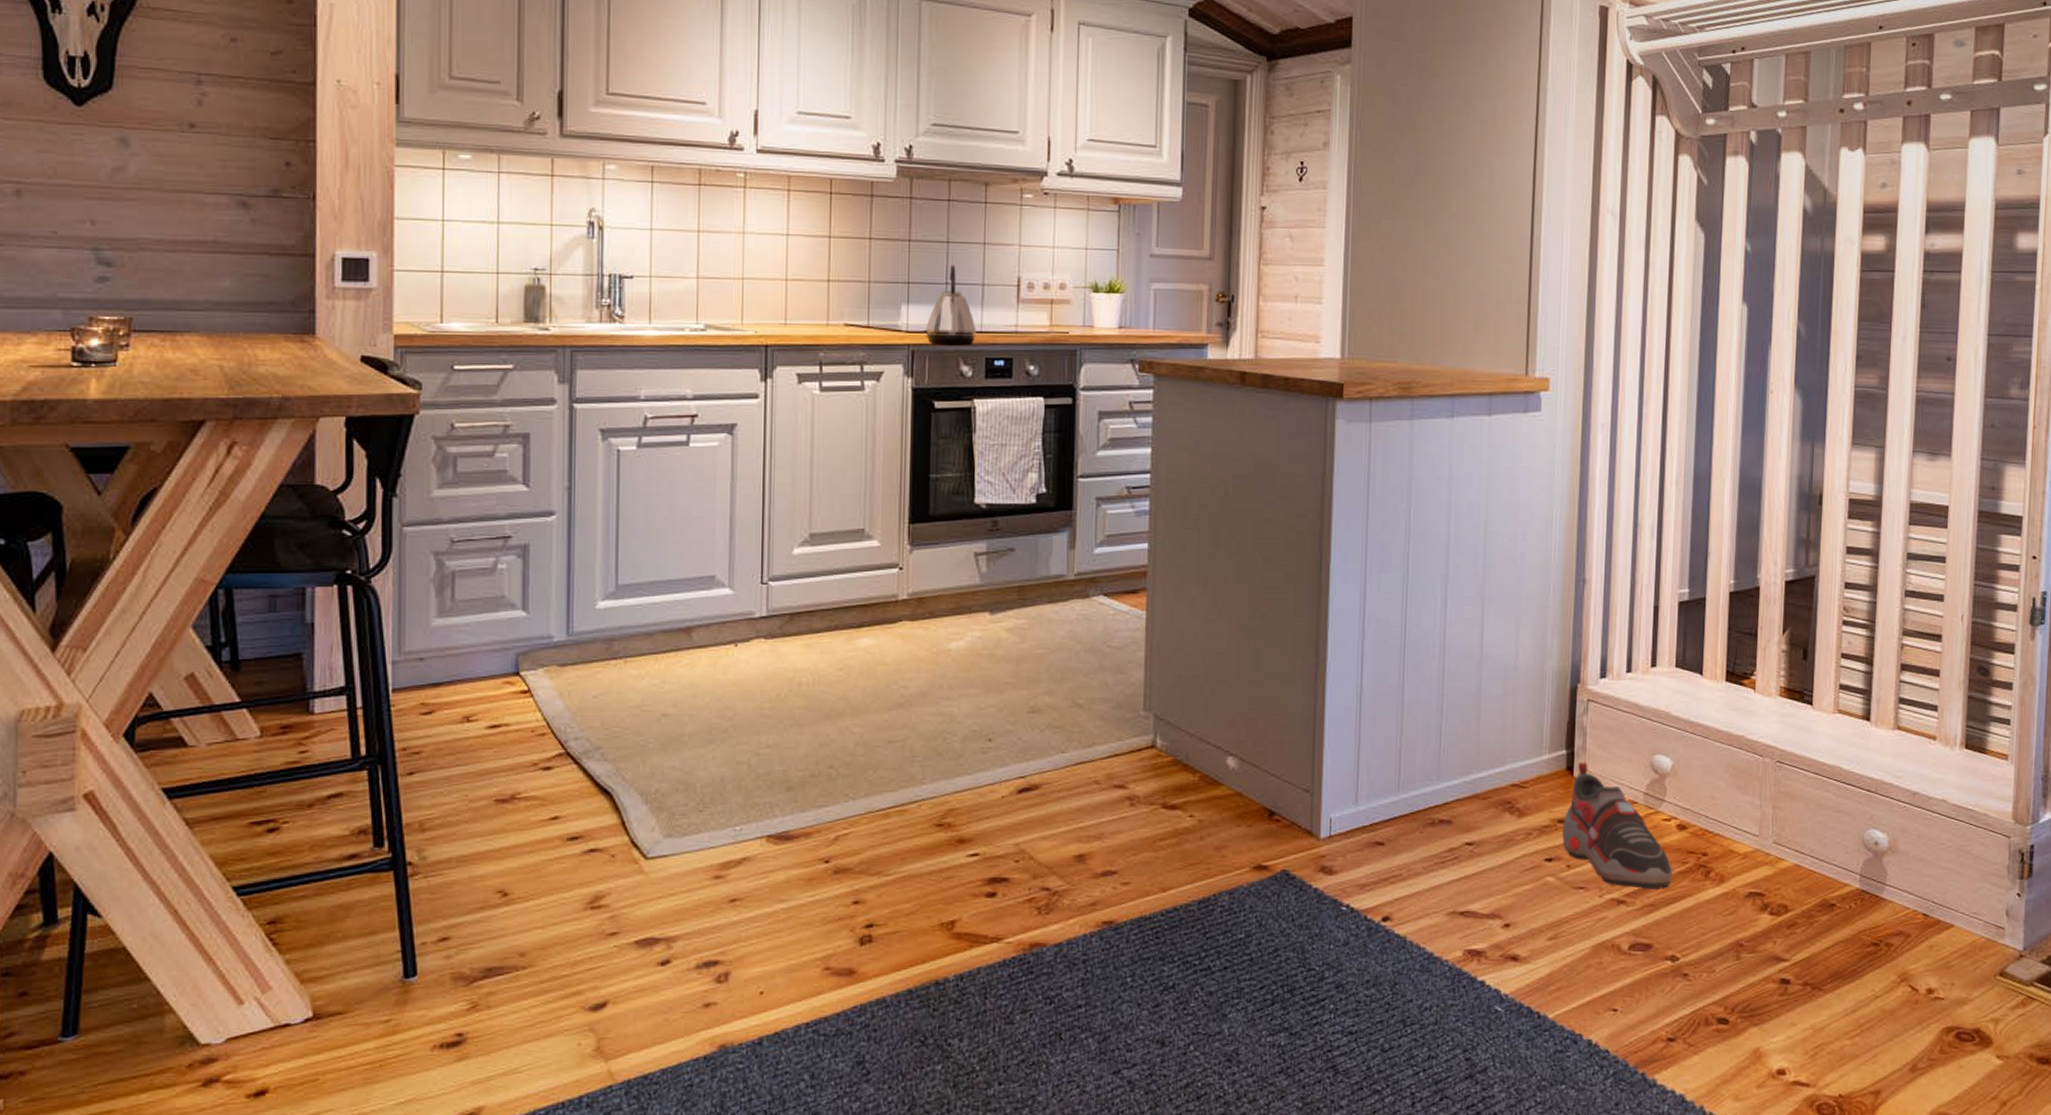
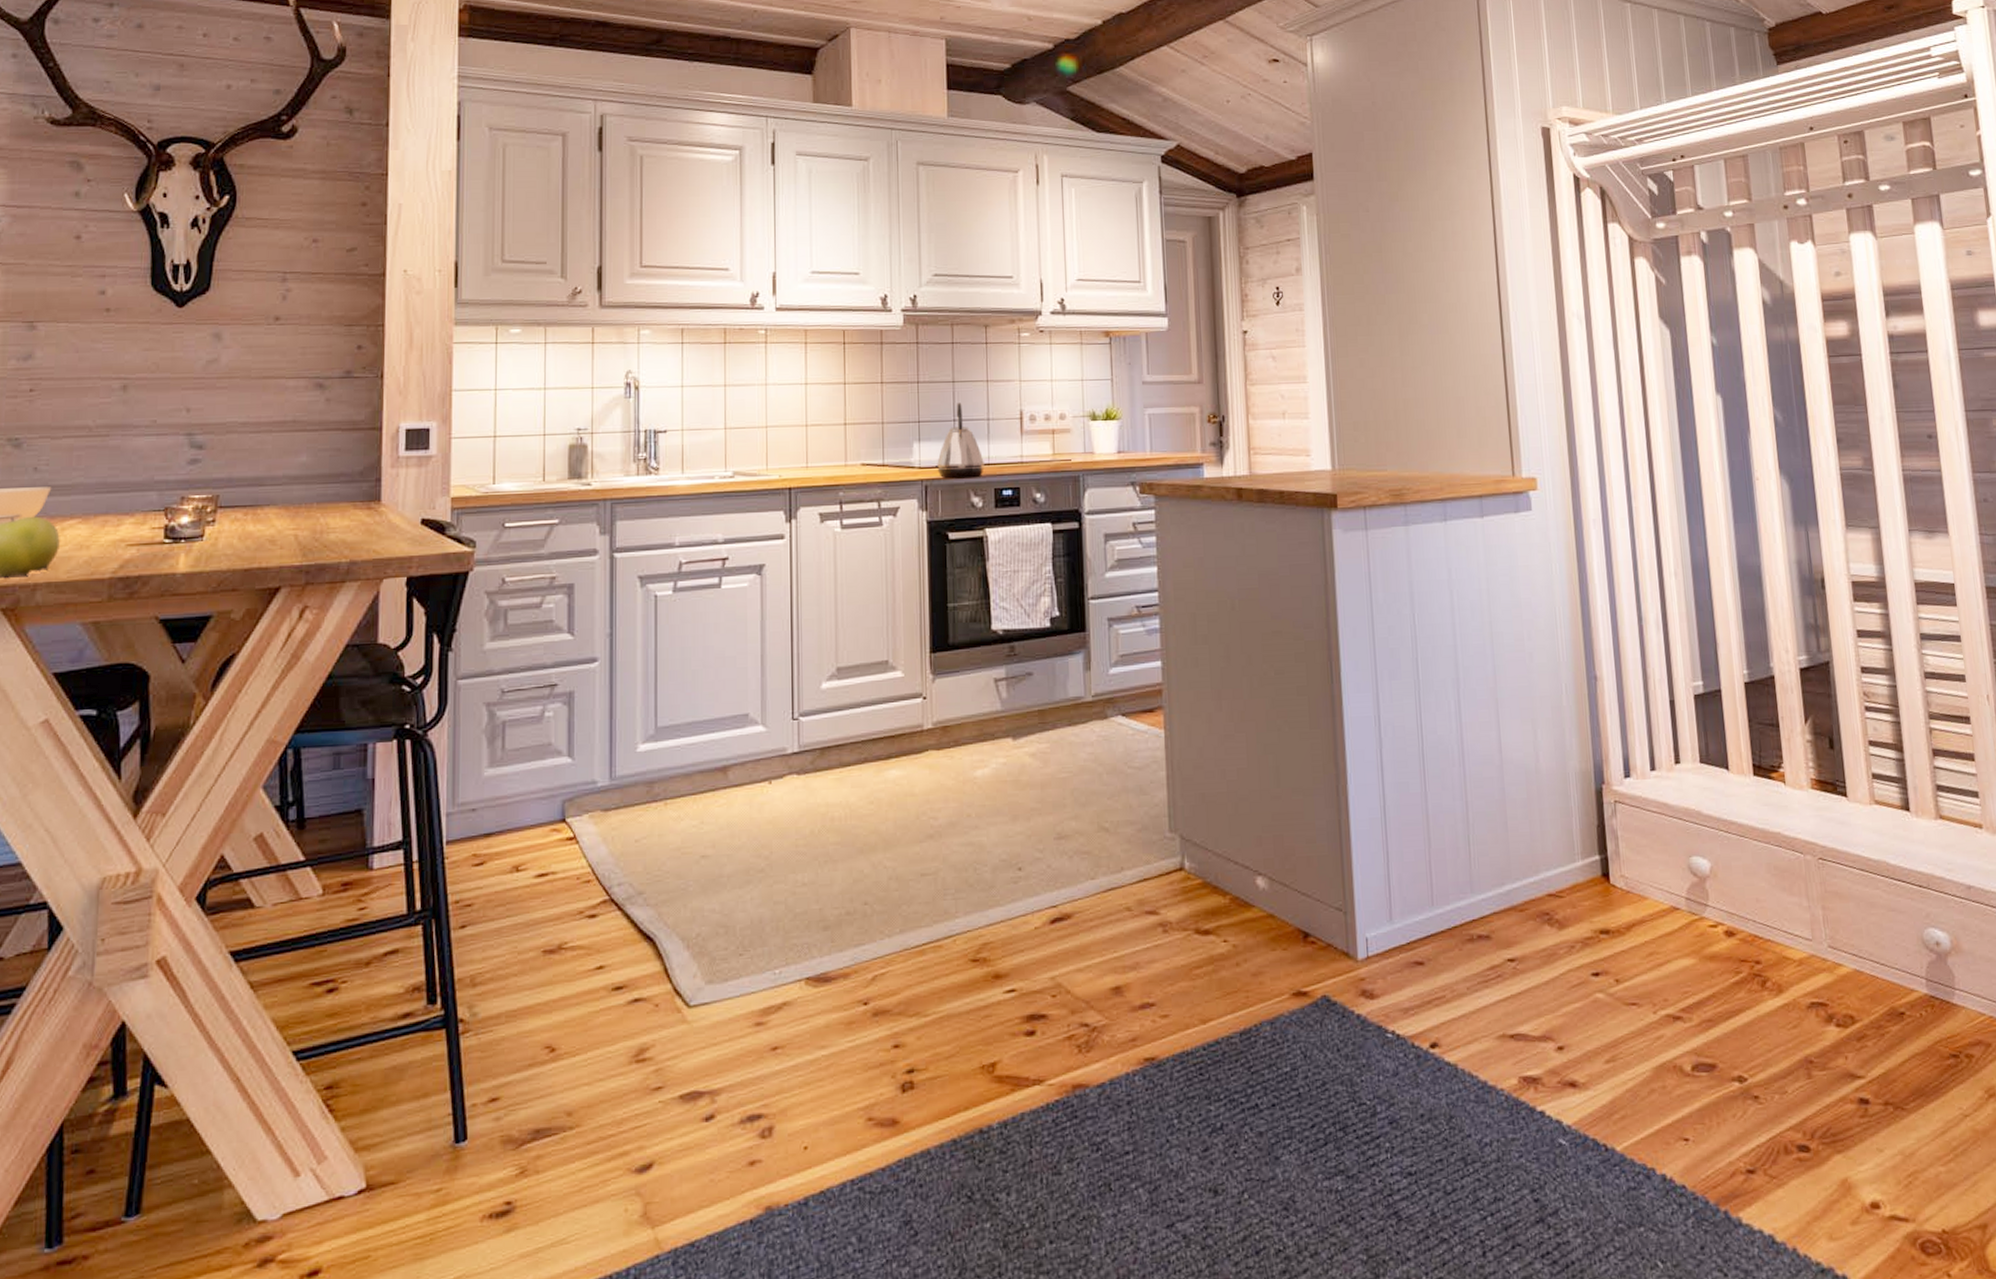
shoe: present [1561,762,1673,890] -> none [1605,867,1728,1004]

